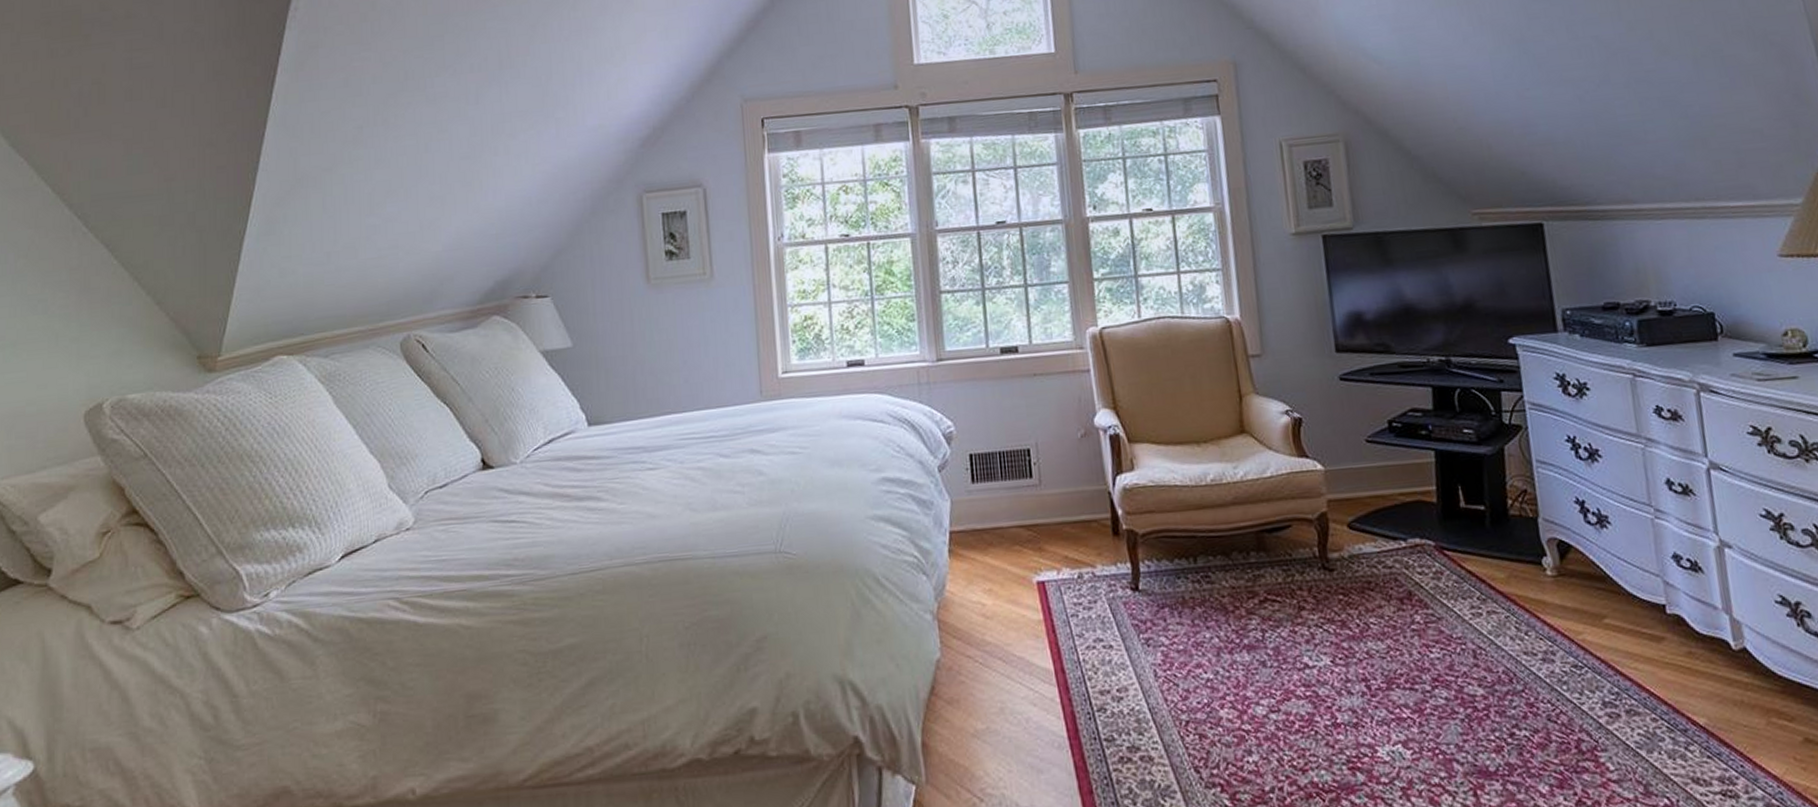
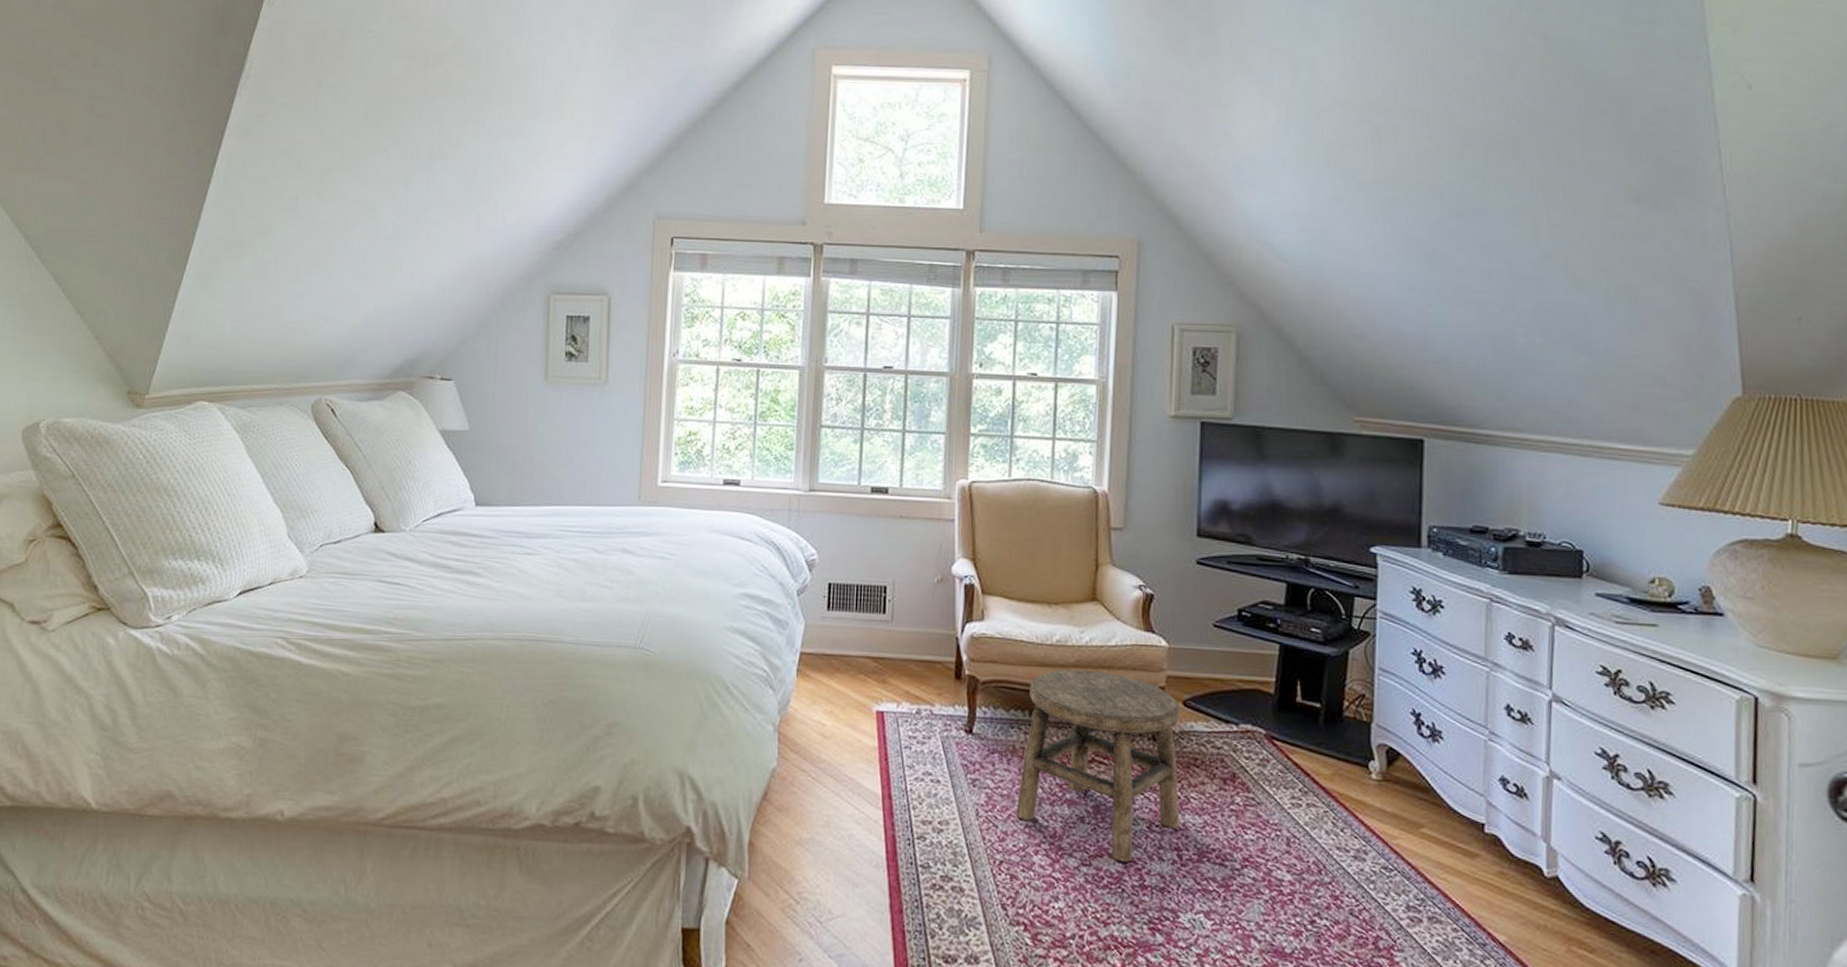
stool: none [1190,505,1364,703] -> present [1016,670,1180,863]

